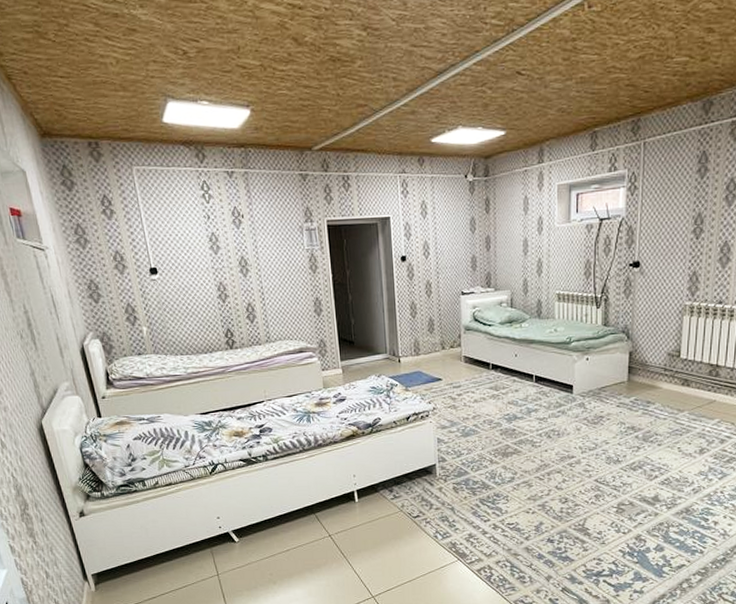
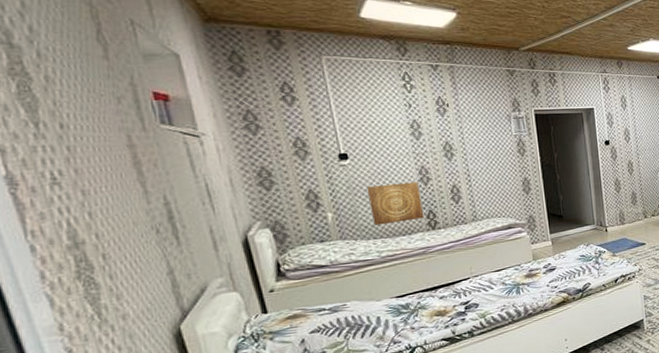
wall art: none [173,299,223,342] -> present [366,182,425,226]

